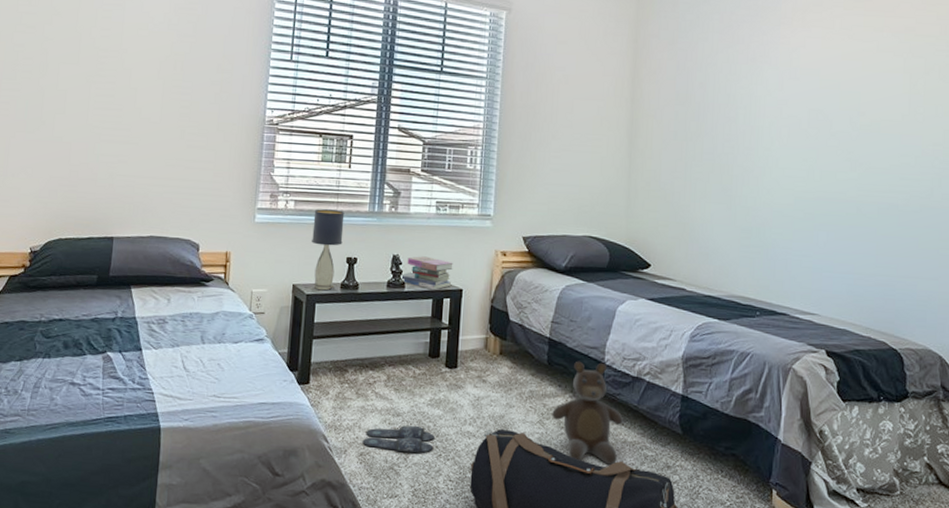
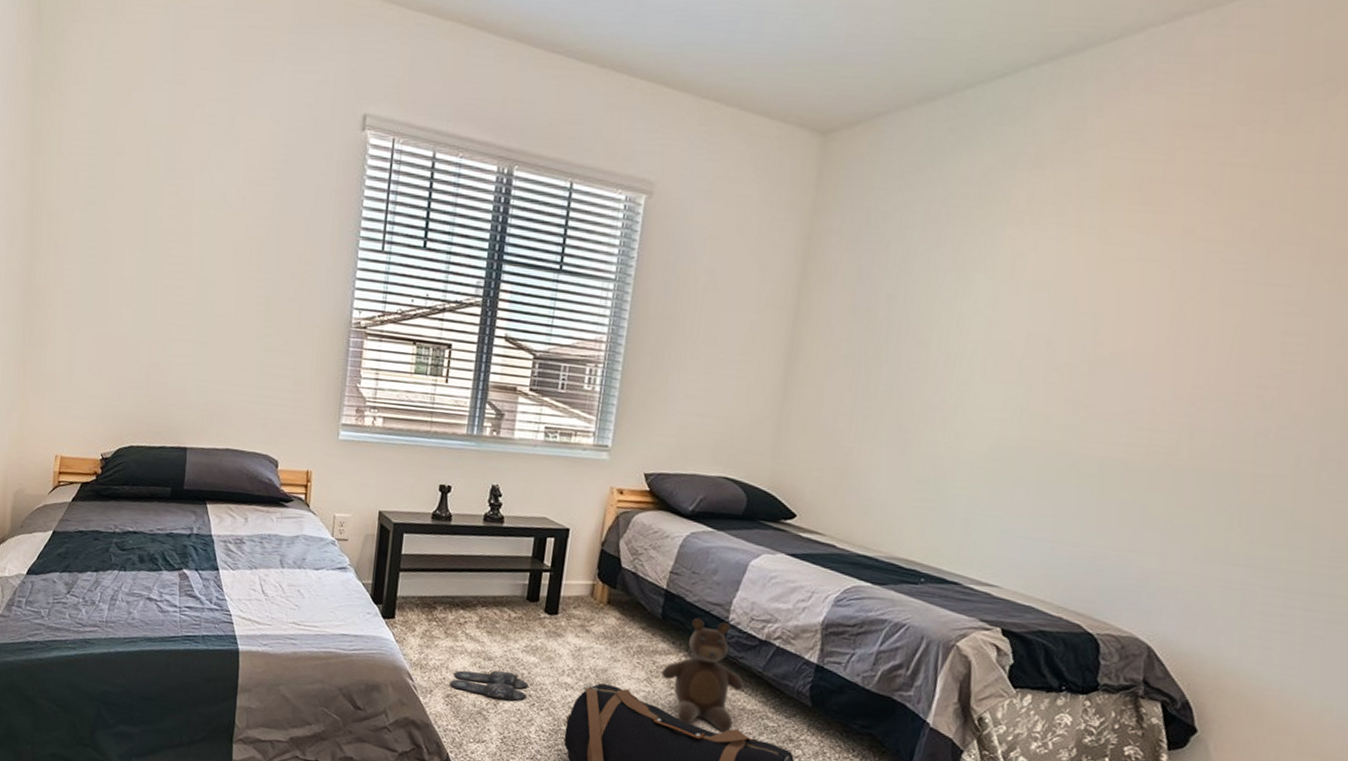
table lamp: present [312,209,345,291] -> none [401,428,439,520]
books: present [400,256,453,290] -> none [498,488,561,528]

